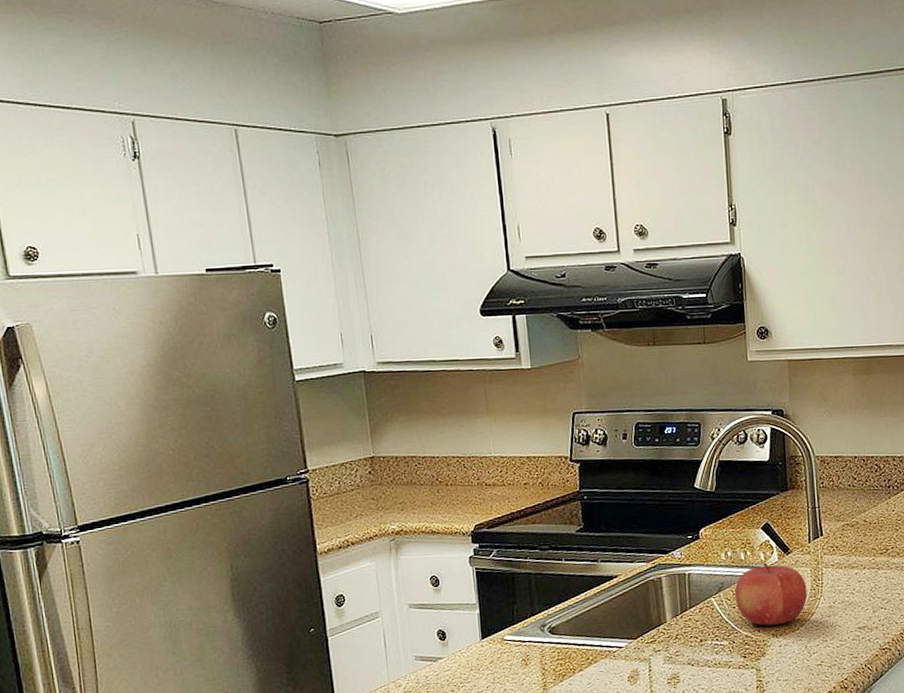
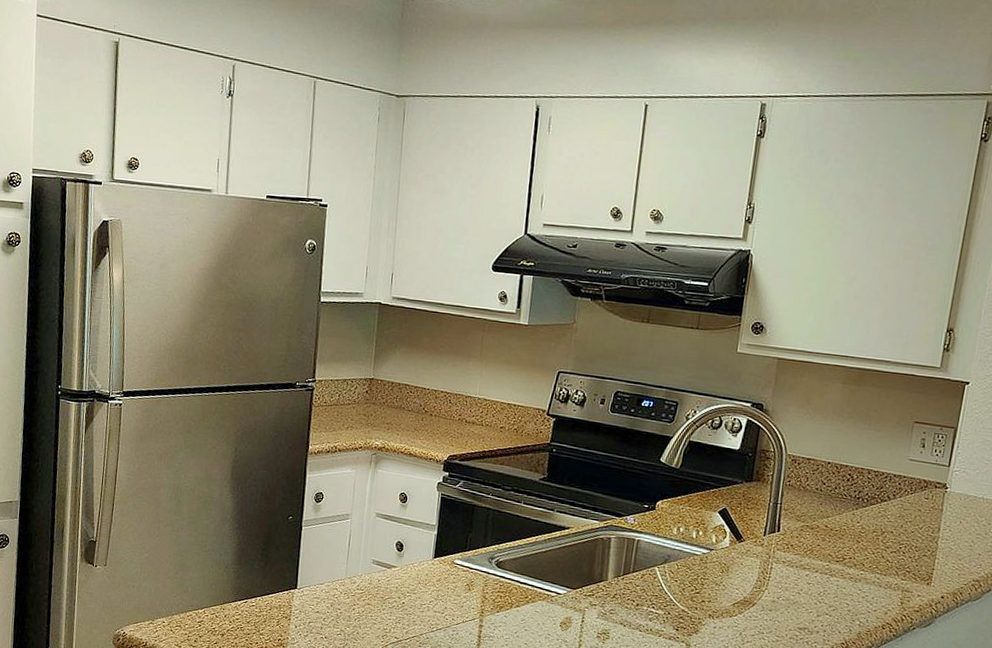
fruit: present [735,562,807,626] -> none [678,544,753,607]

